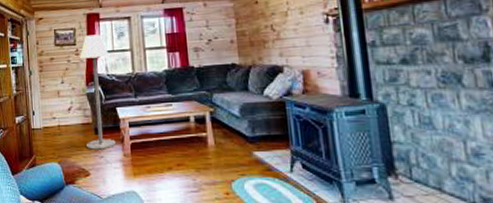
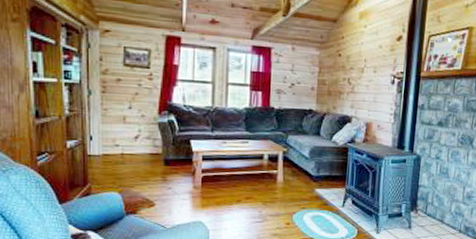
floor lamp: present [79,34,116,150] -> none [153,59,188,181]

